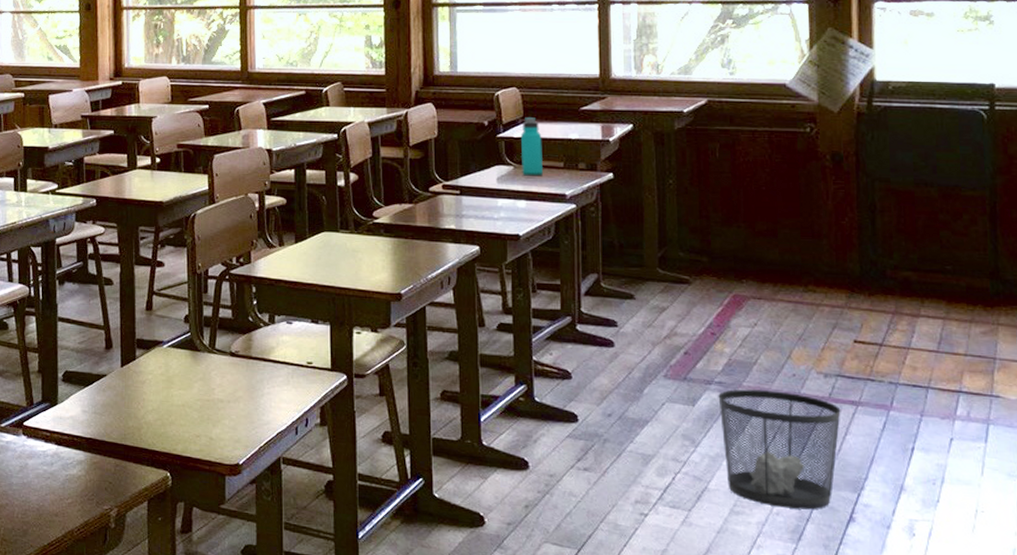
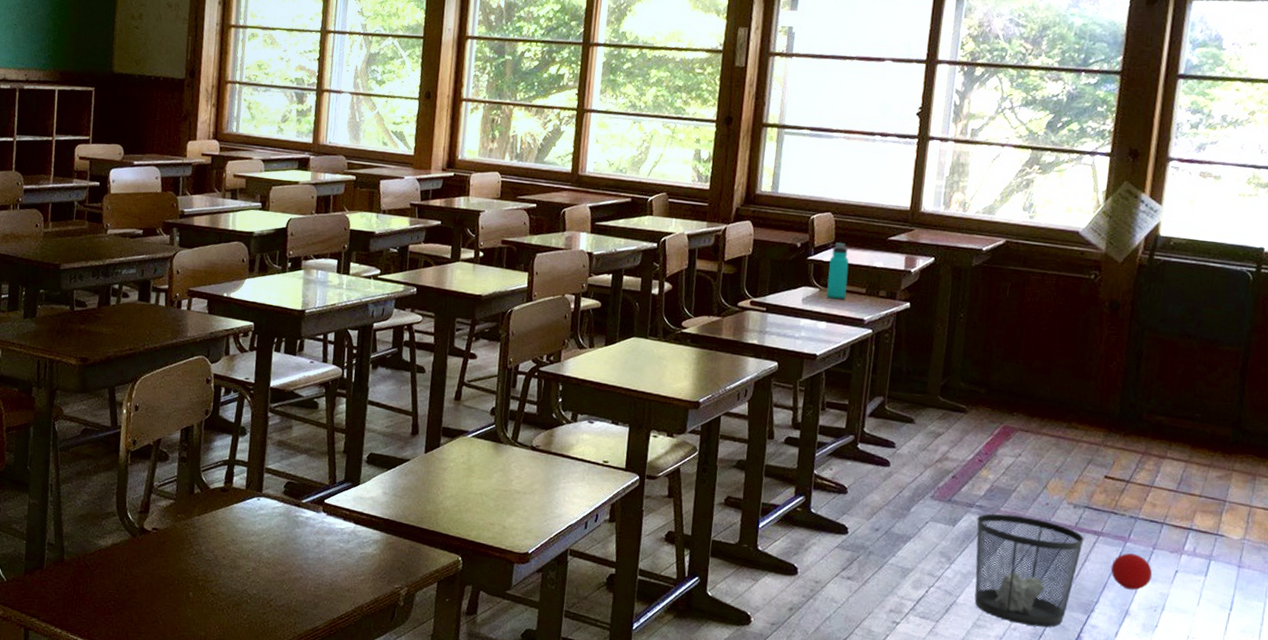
ball: none [876,422,925,463] -> present [1110,553,1153,591]

